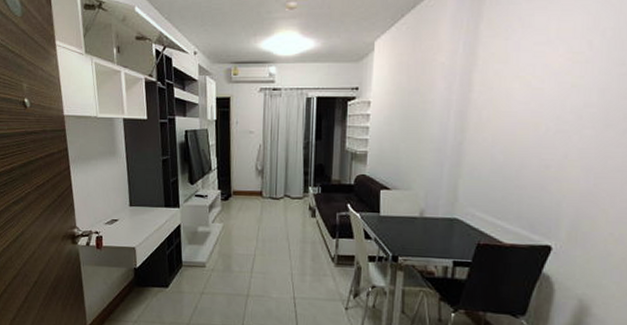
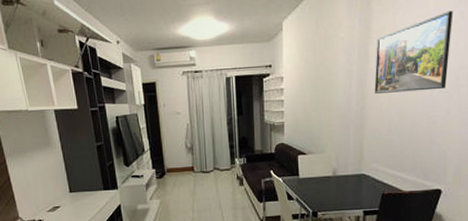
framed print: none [476,40,579,129] -> present [374,11,453,94]

